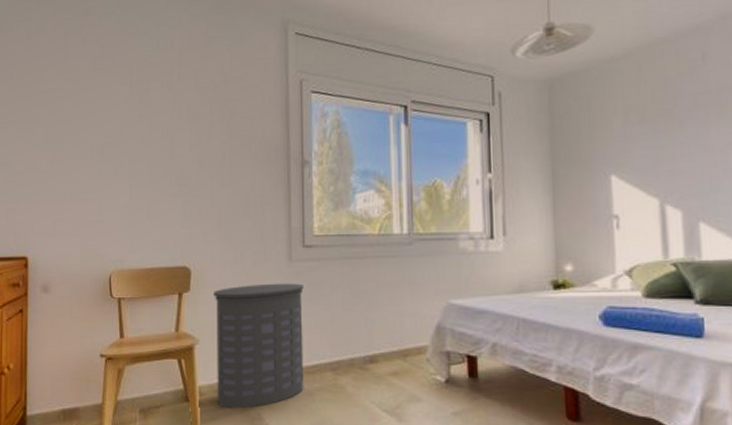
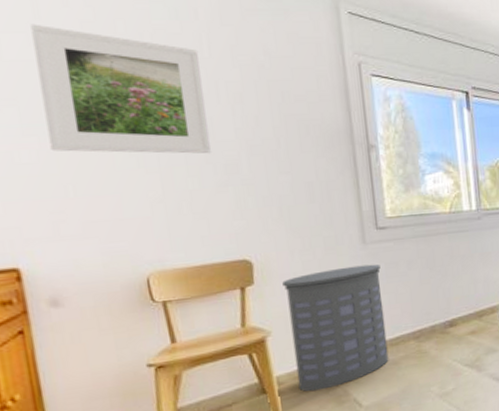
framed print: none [60,61,171,167] -> present [30,24,212,154]

